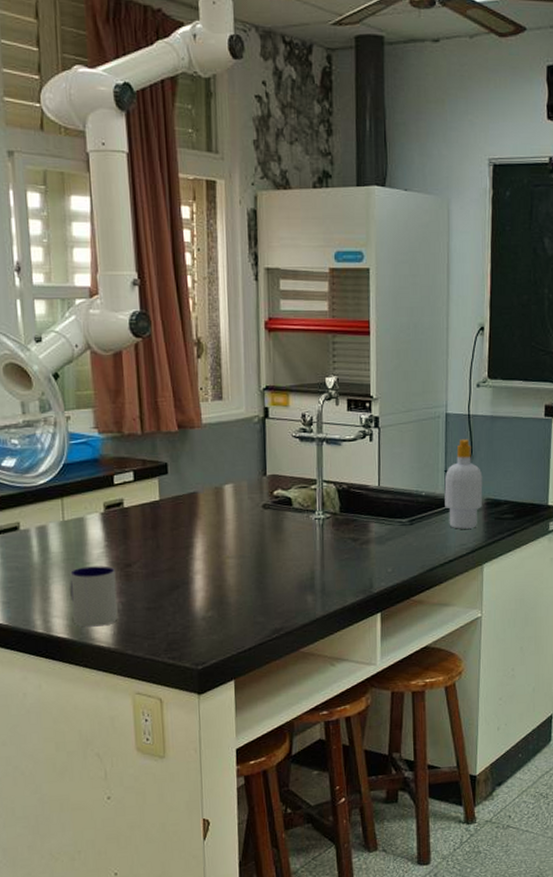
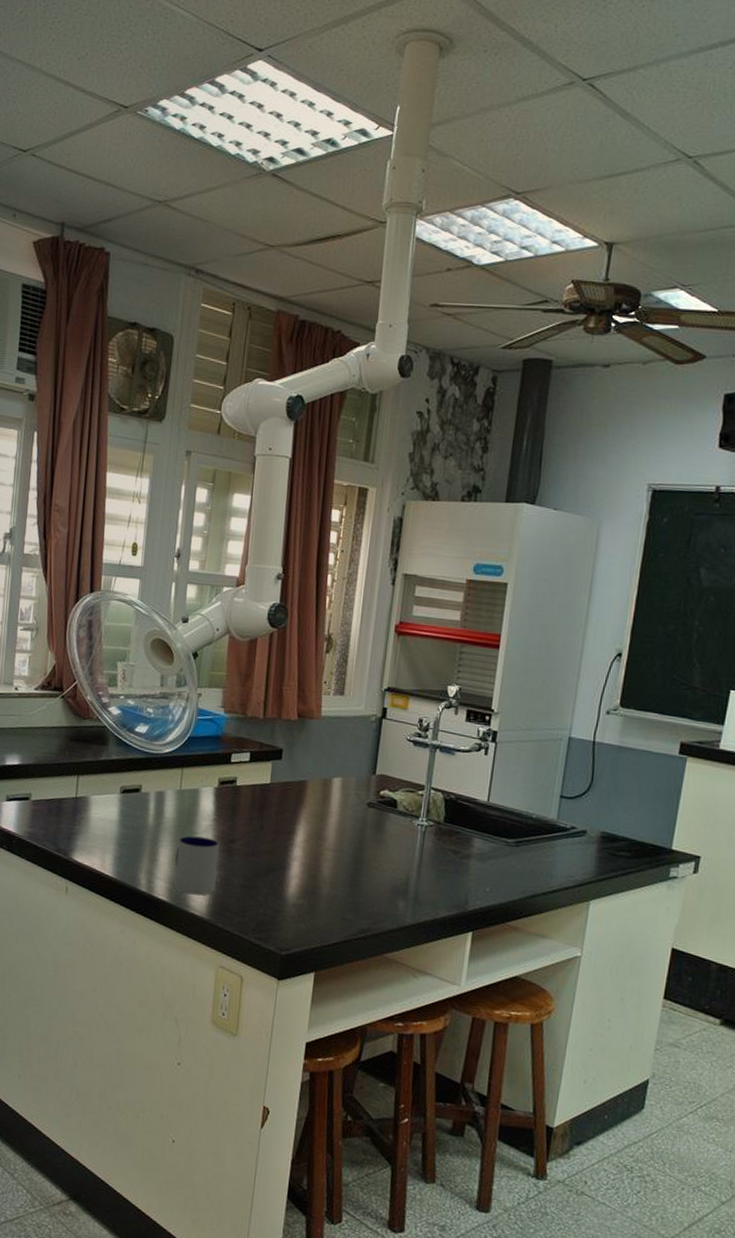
soap bottle: present [444,439,483,529] -> none [555,765,601,861]

